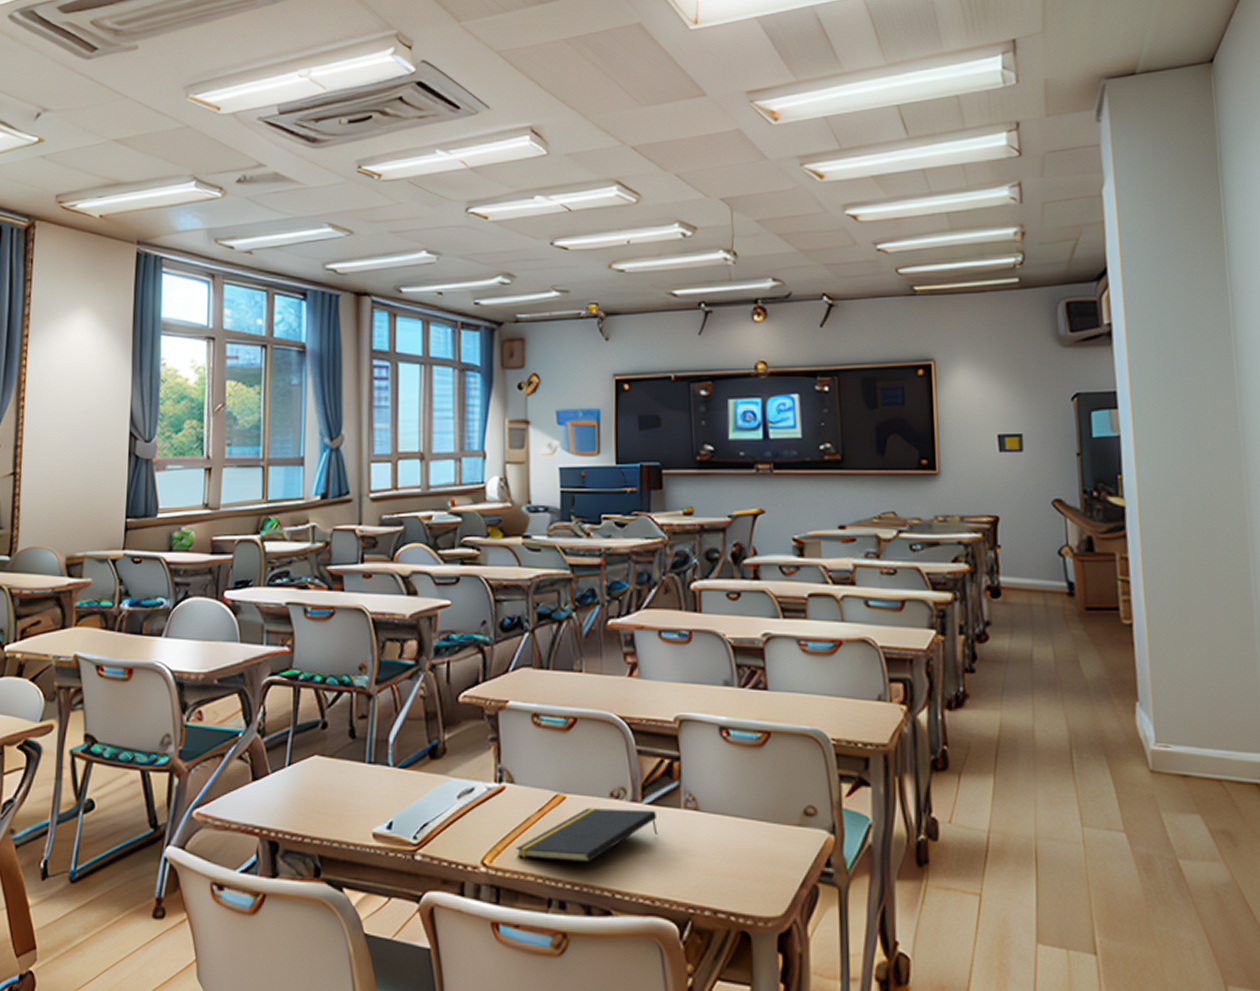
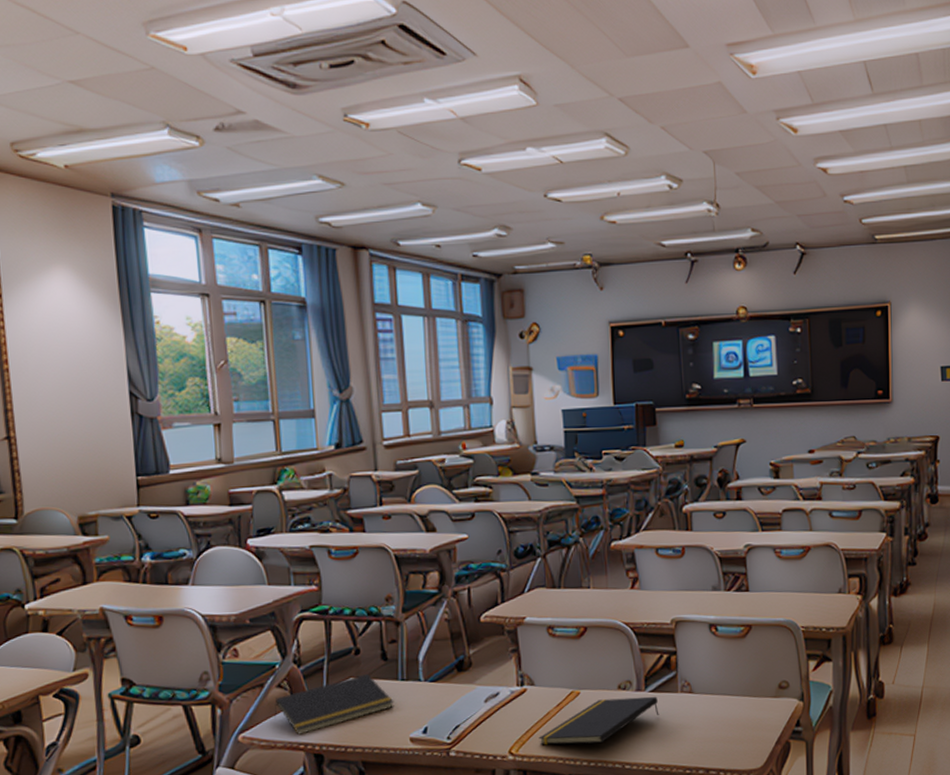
notepad: none [232,752,359,818] -> present [274,674,394,736]

